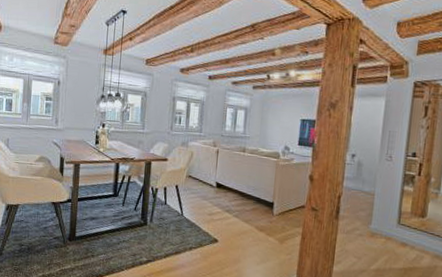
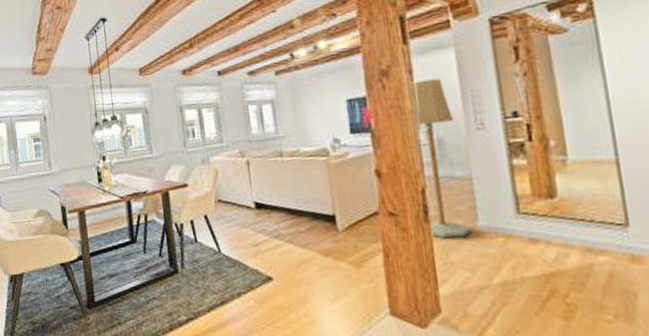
floor lamp: none [336,116,373,234] -> present [410,78,471,239]

